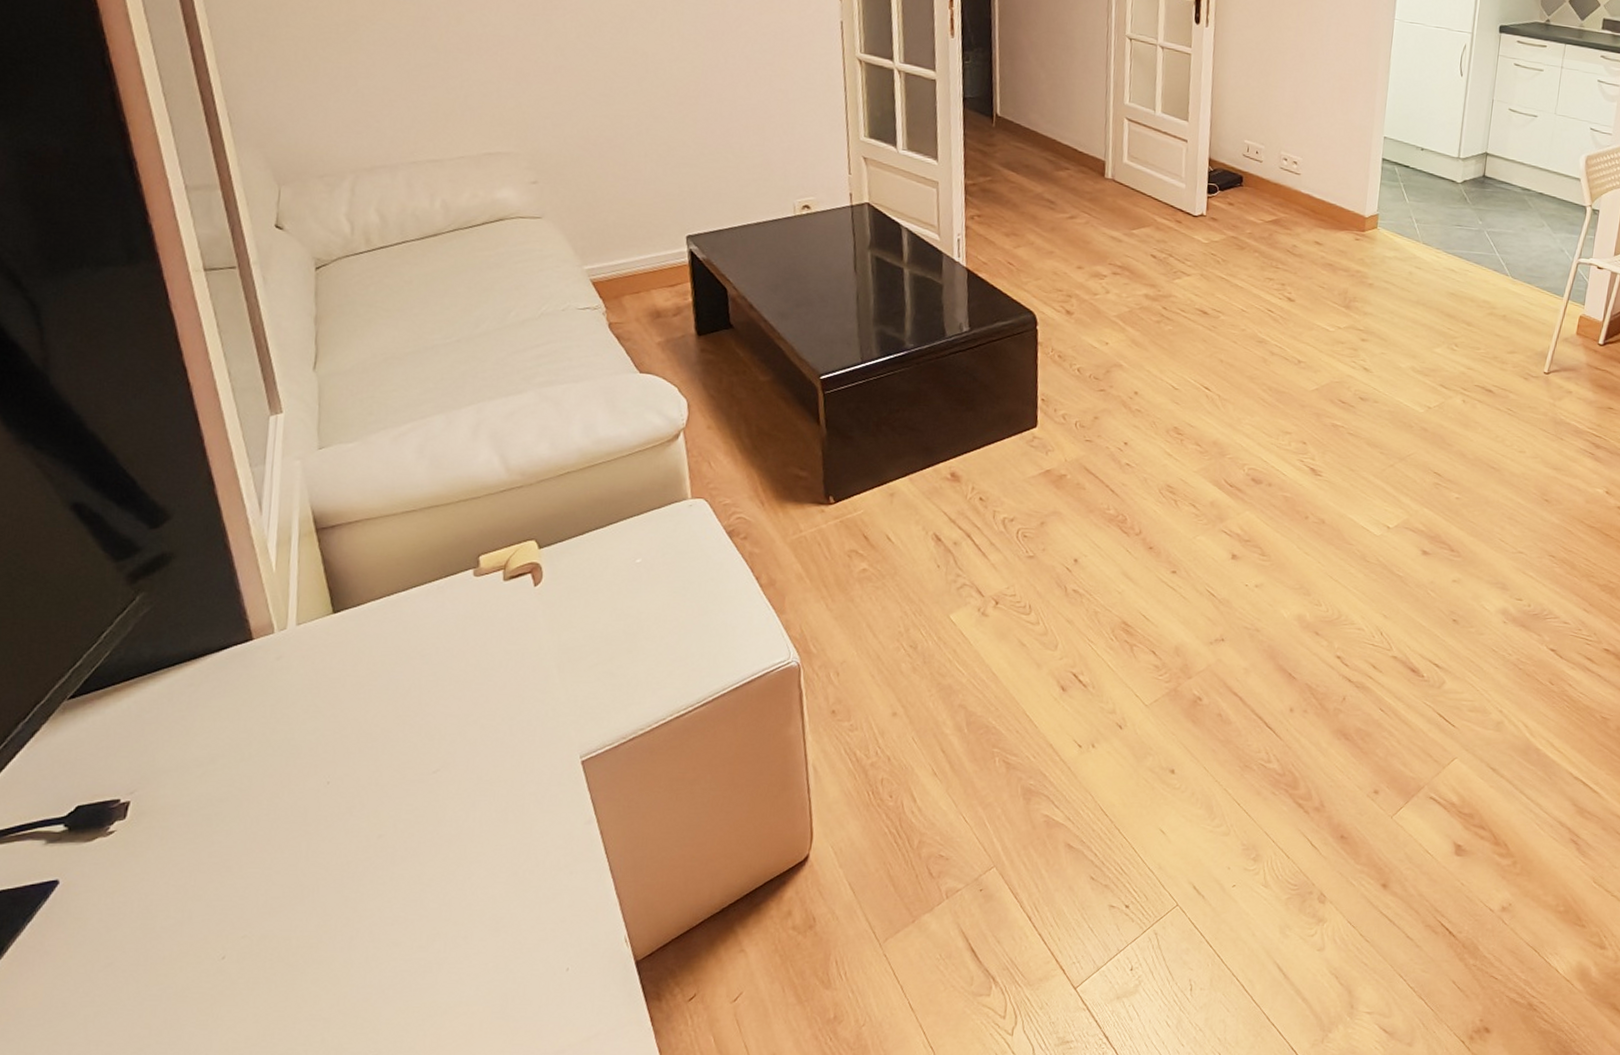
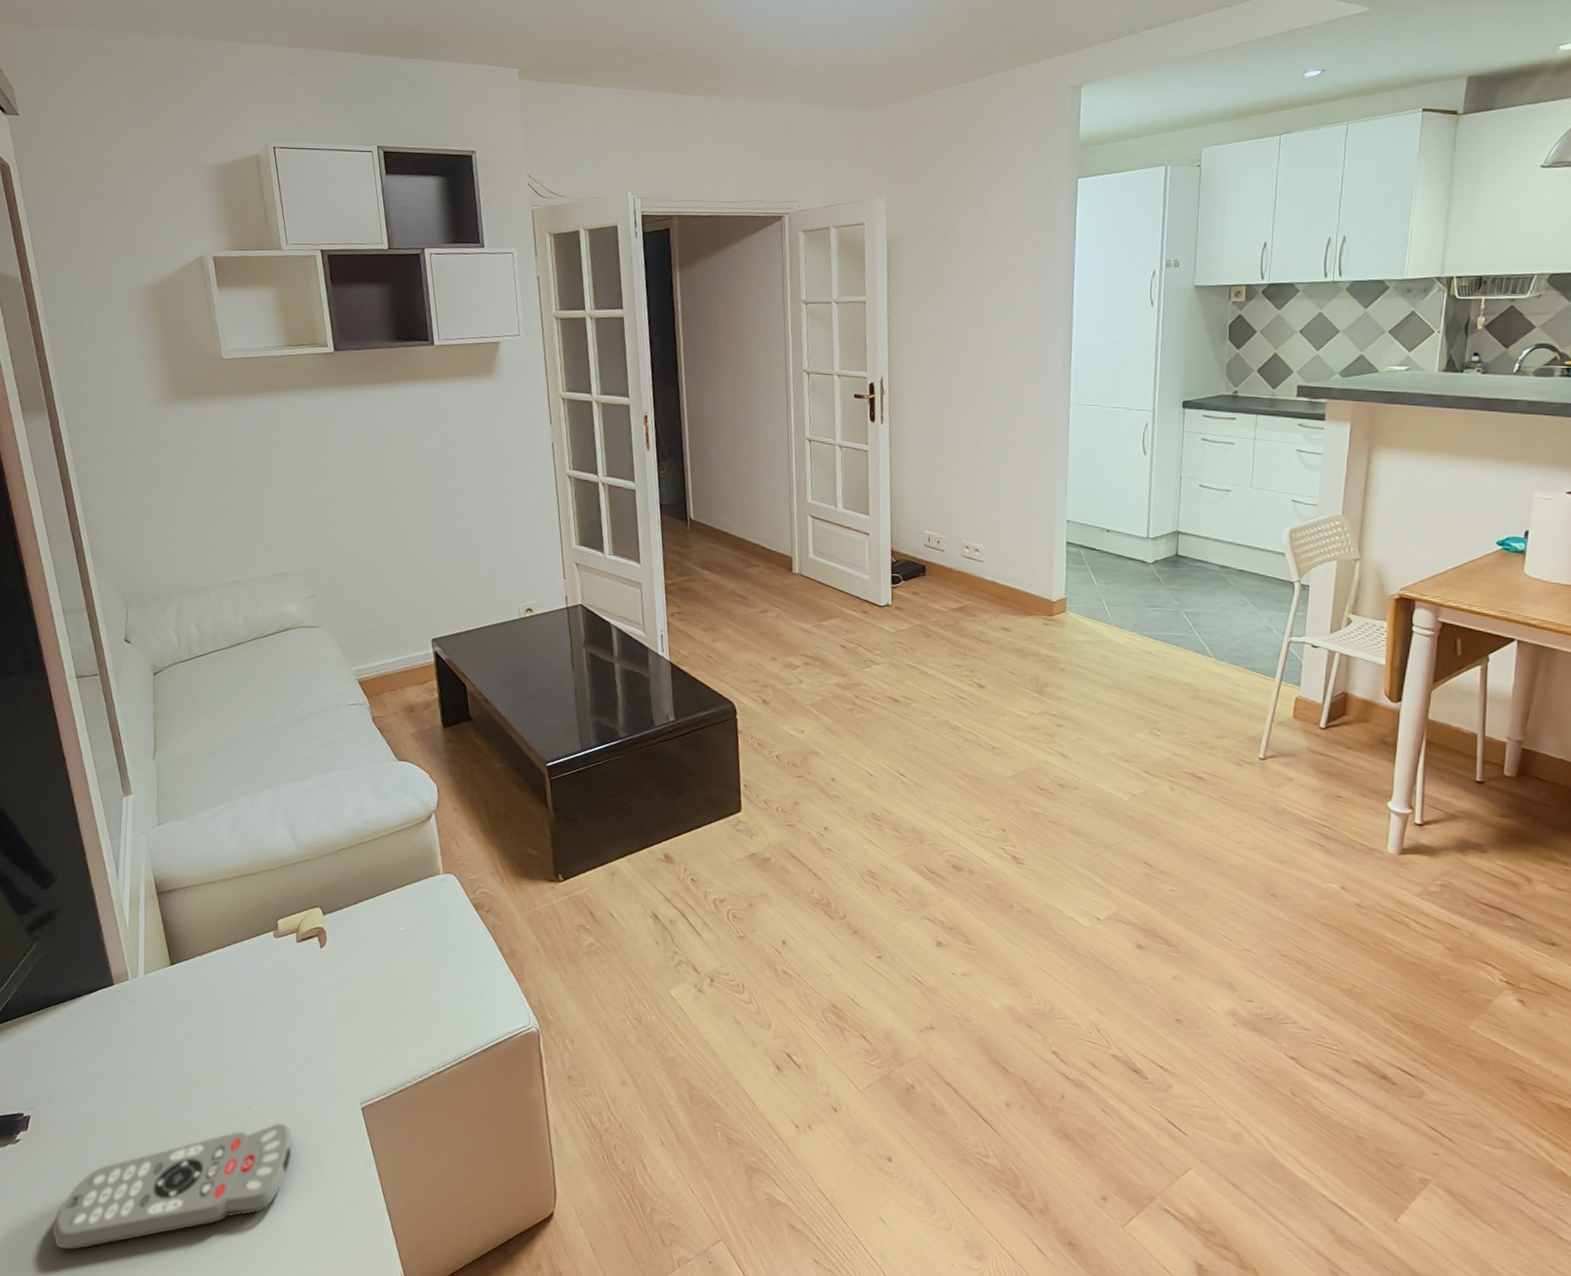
remote control: none [160,785,493,954] -> present [52,1123,293,1251]

